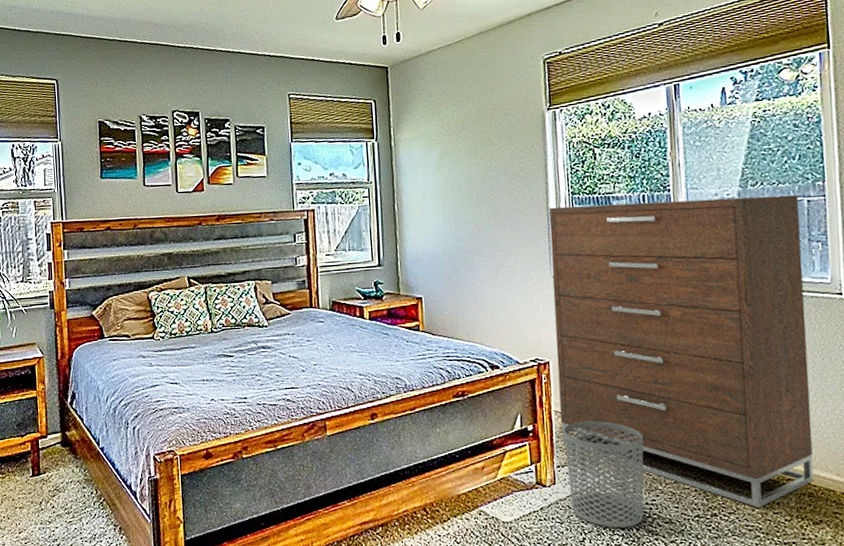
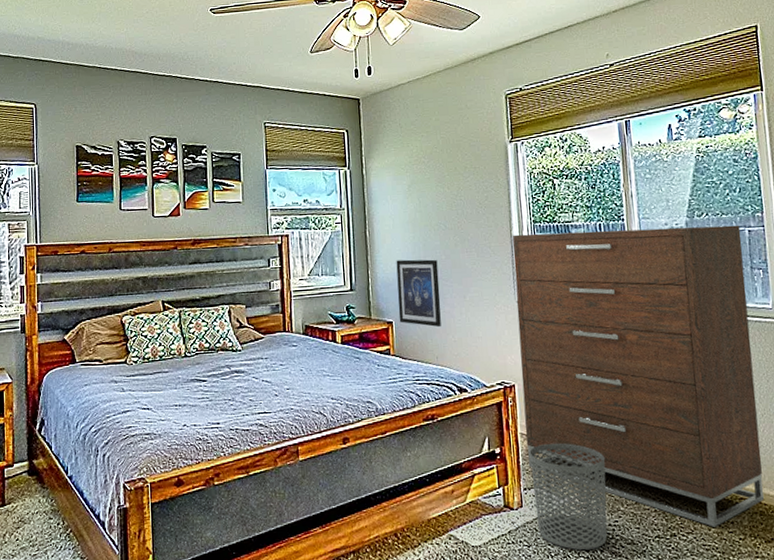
wall art: none [426,233,473,302] -> present [396,259,441,327]

